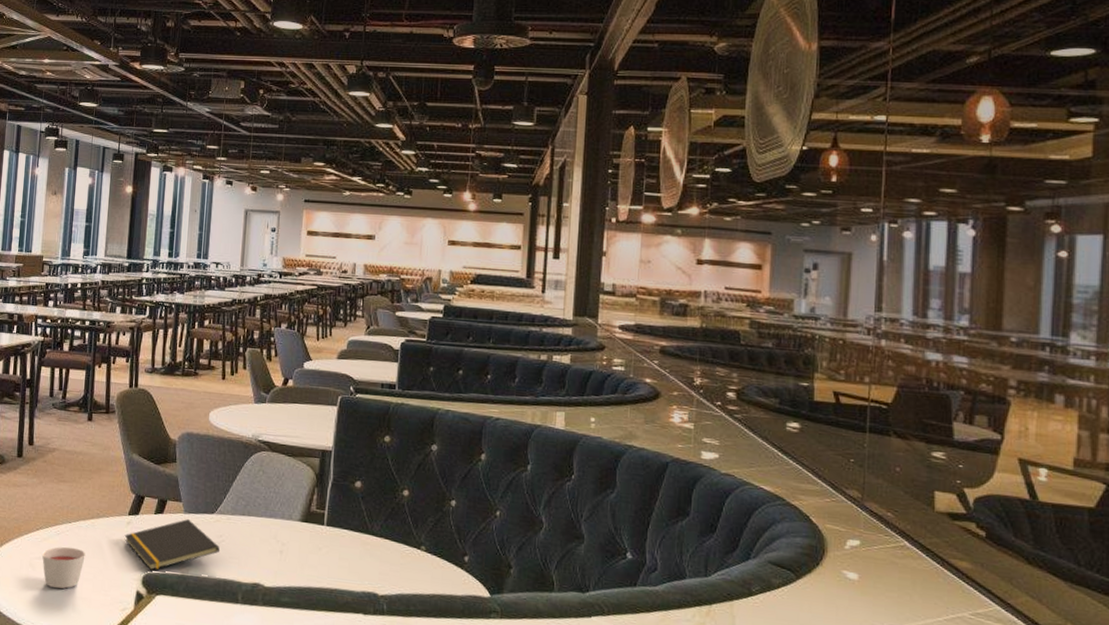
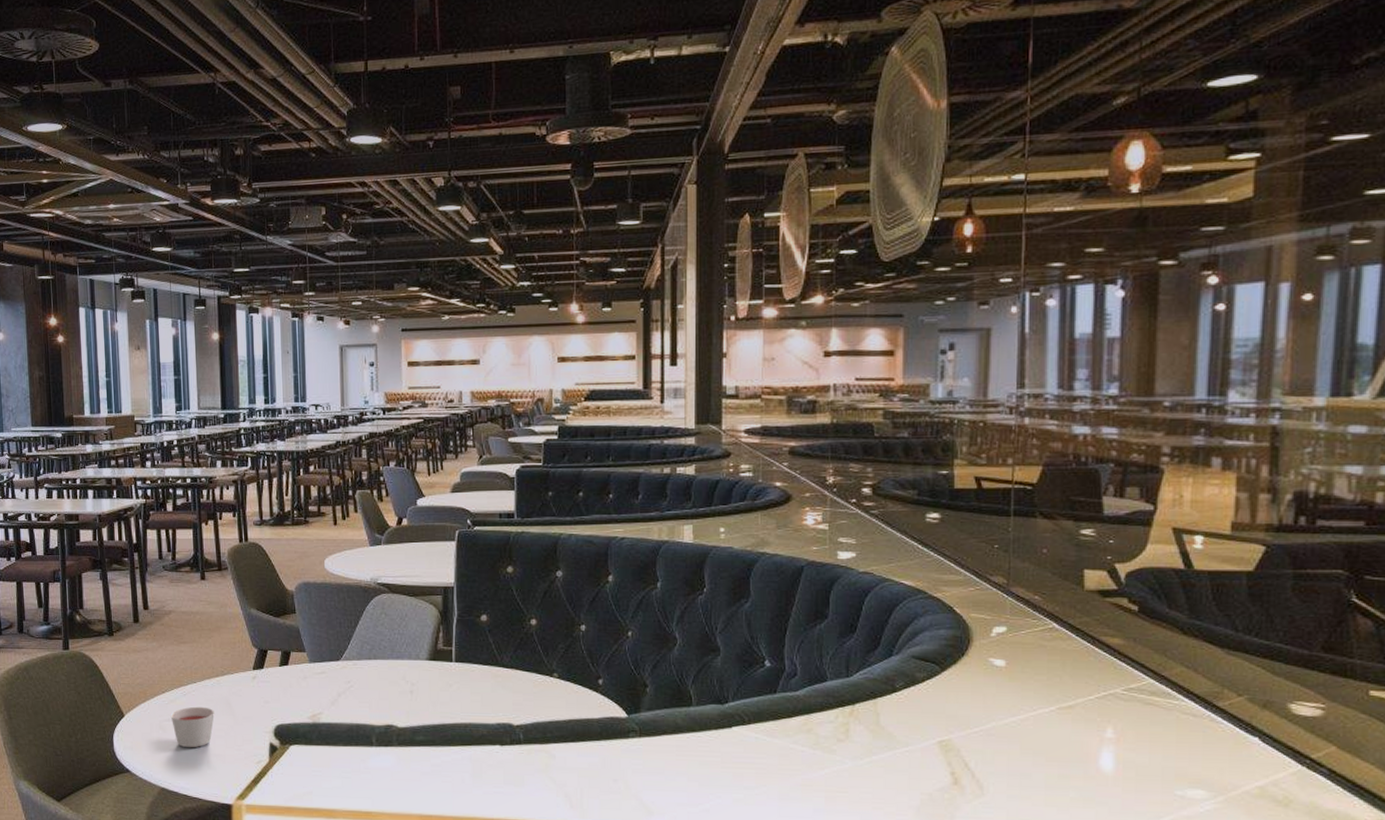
notepad: present [124,519,220,571] -> none [251,669,350,722]

